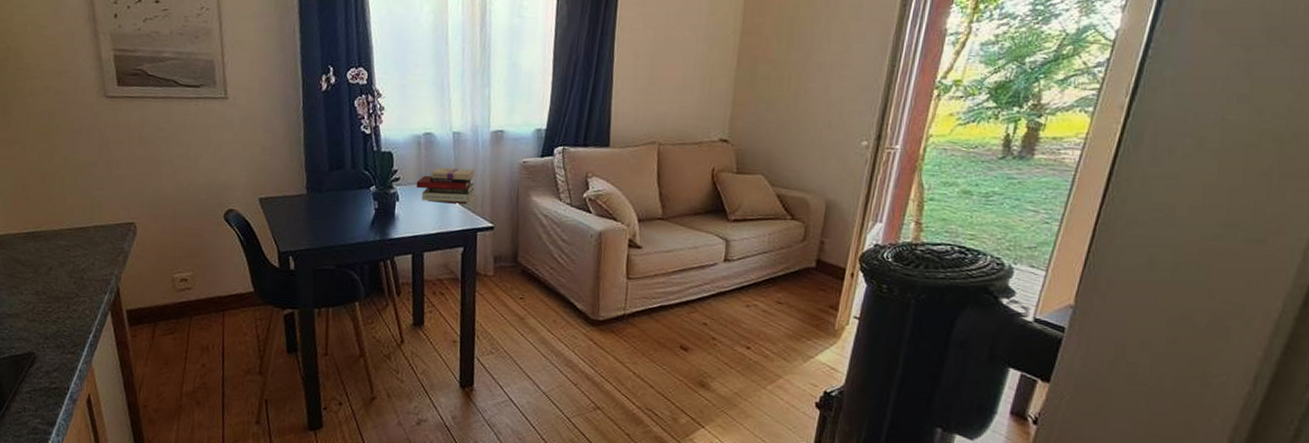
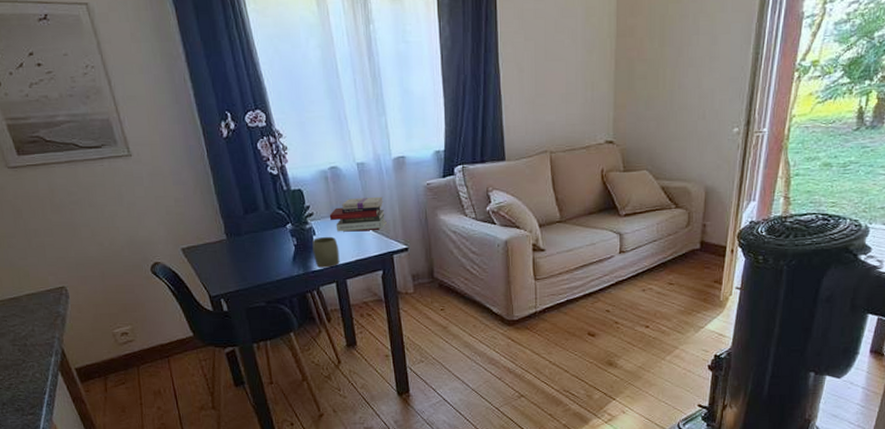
mug: none [393,203,421,237] -> present [312,236,340,268]

